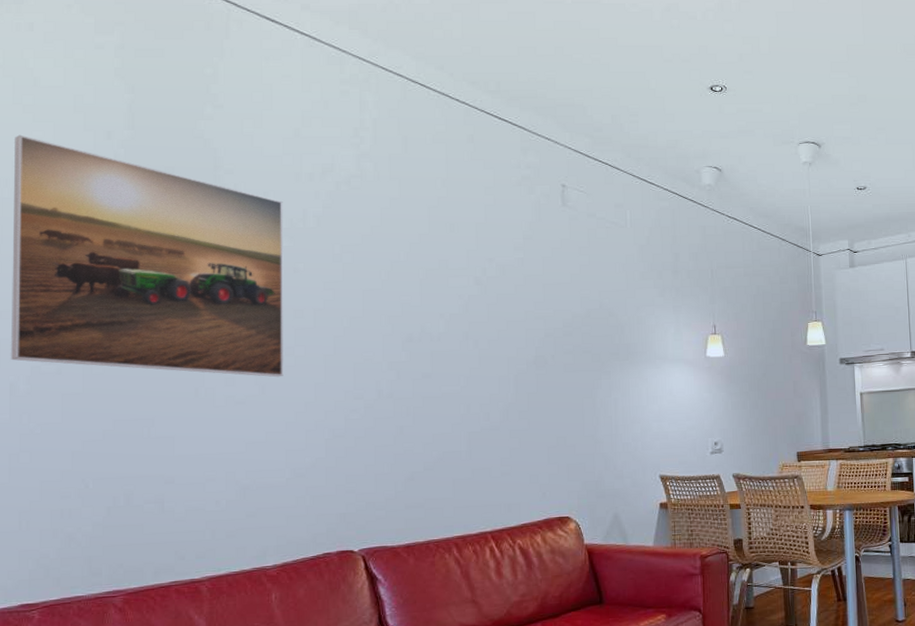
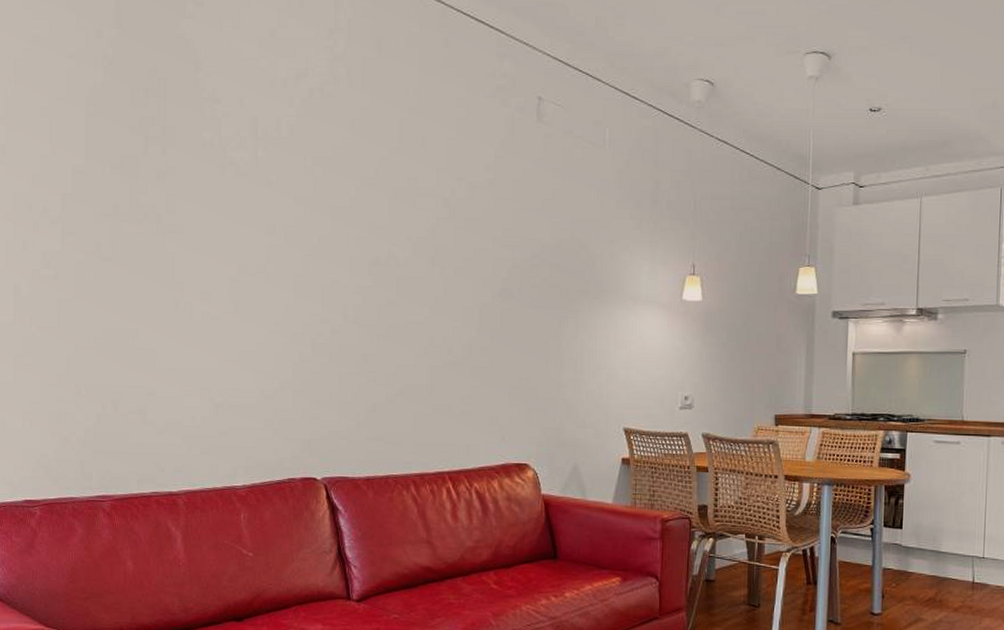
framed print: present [11,134,284,378] -> none [15,32,258,295]

